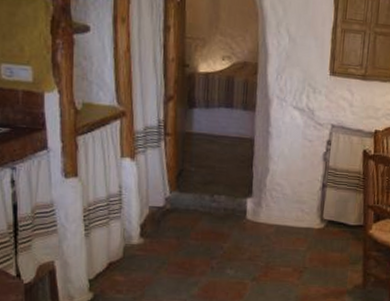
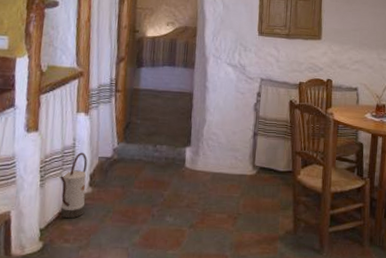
watering can: none [107,201,137,270] -> present [60,152,88,219]

